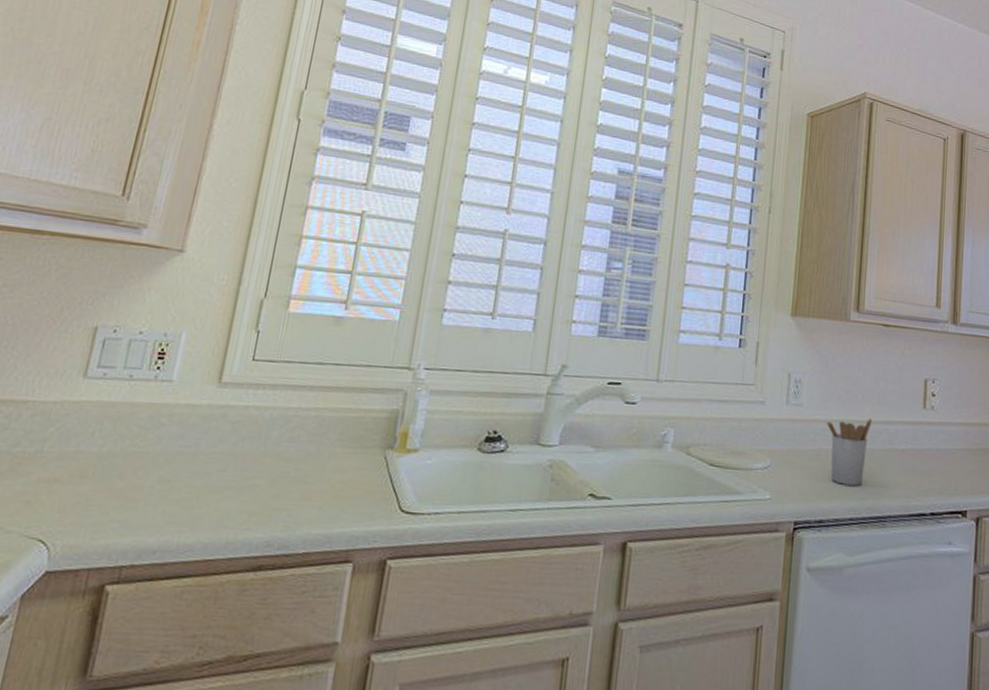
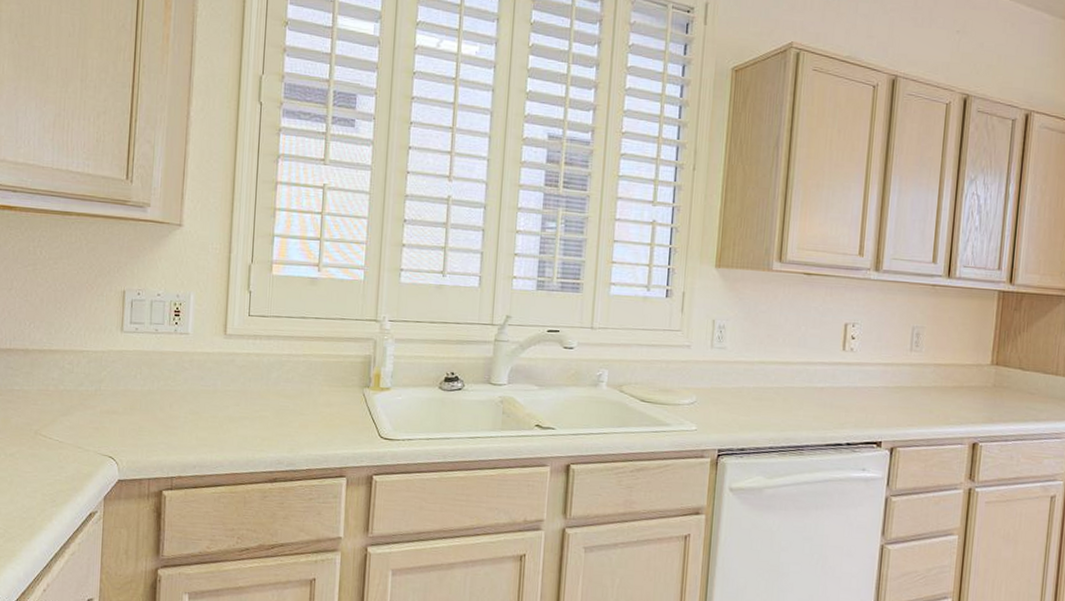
utensil holder: present [827,418,872,486] -> none [749,359,793,419]

